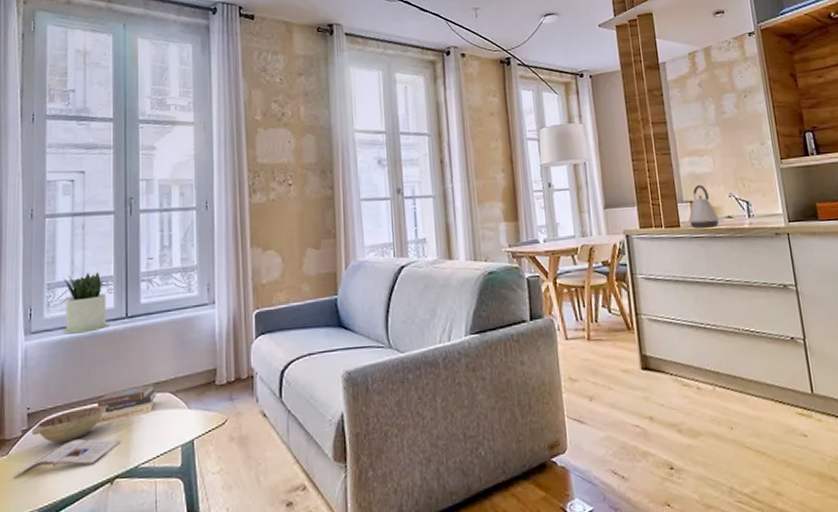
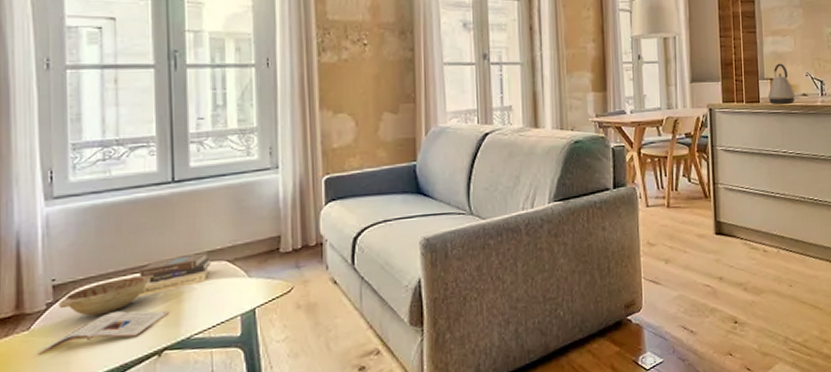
planter: present [61,272,111,335] -> none [91,132,153,201]

